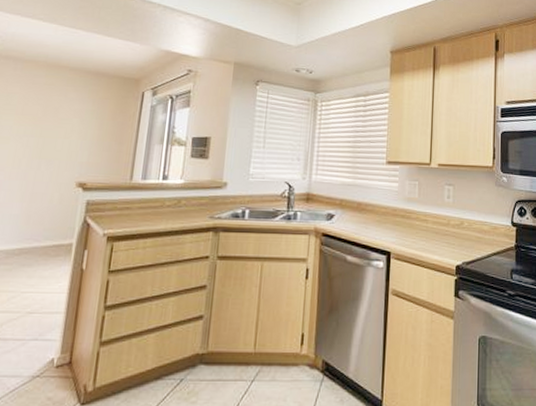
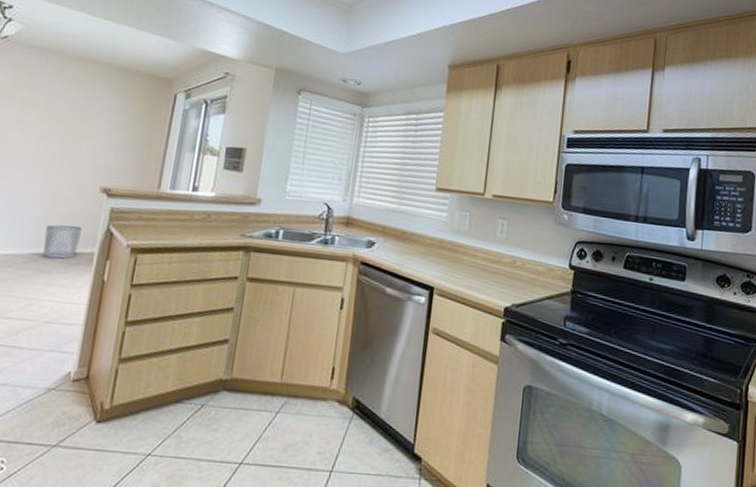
waste bin: none [23,219,60,252] -> present [43,224,82,259]

